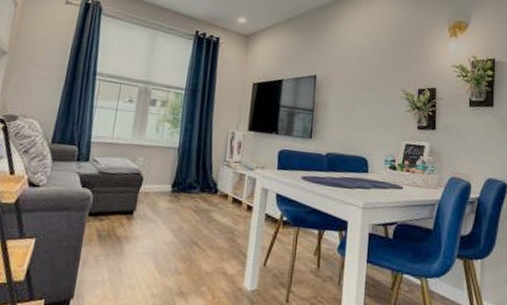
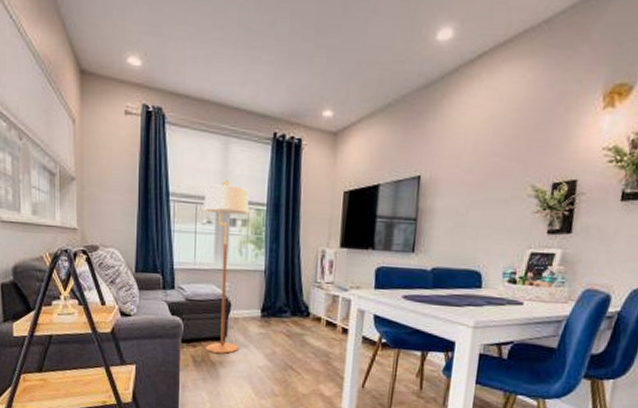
floor lamp: none [112,66,170,229] -> present [203,180,250,354]

